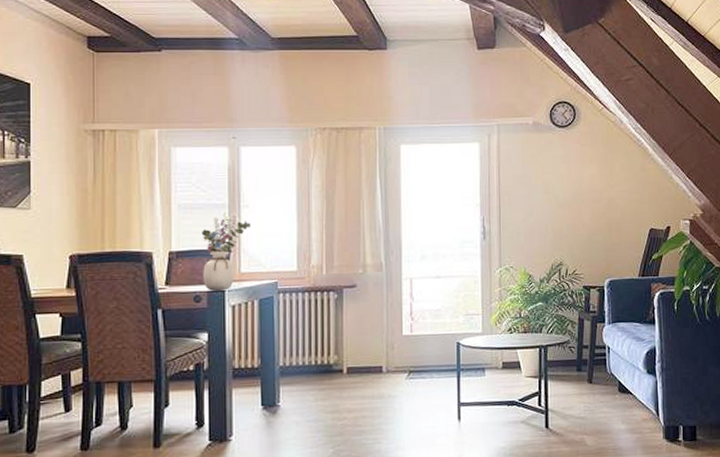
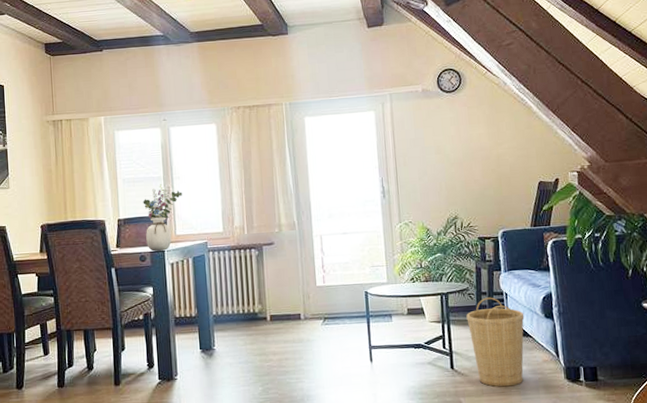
basket: none [565,351,626,448] -> present [466,297,525,387]

